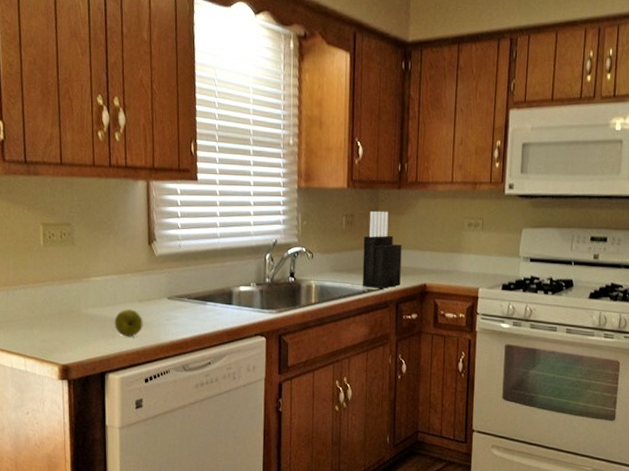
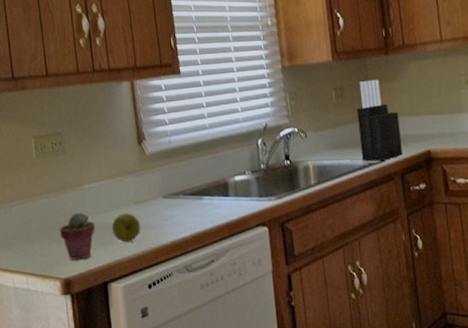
potted succulent: none [61,303,97,349] -> present [59,212,95,260]

